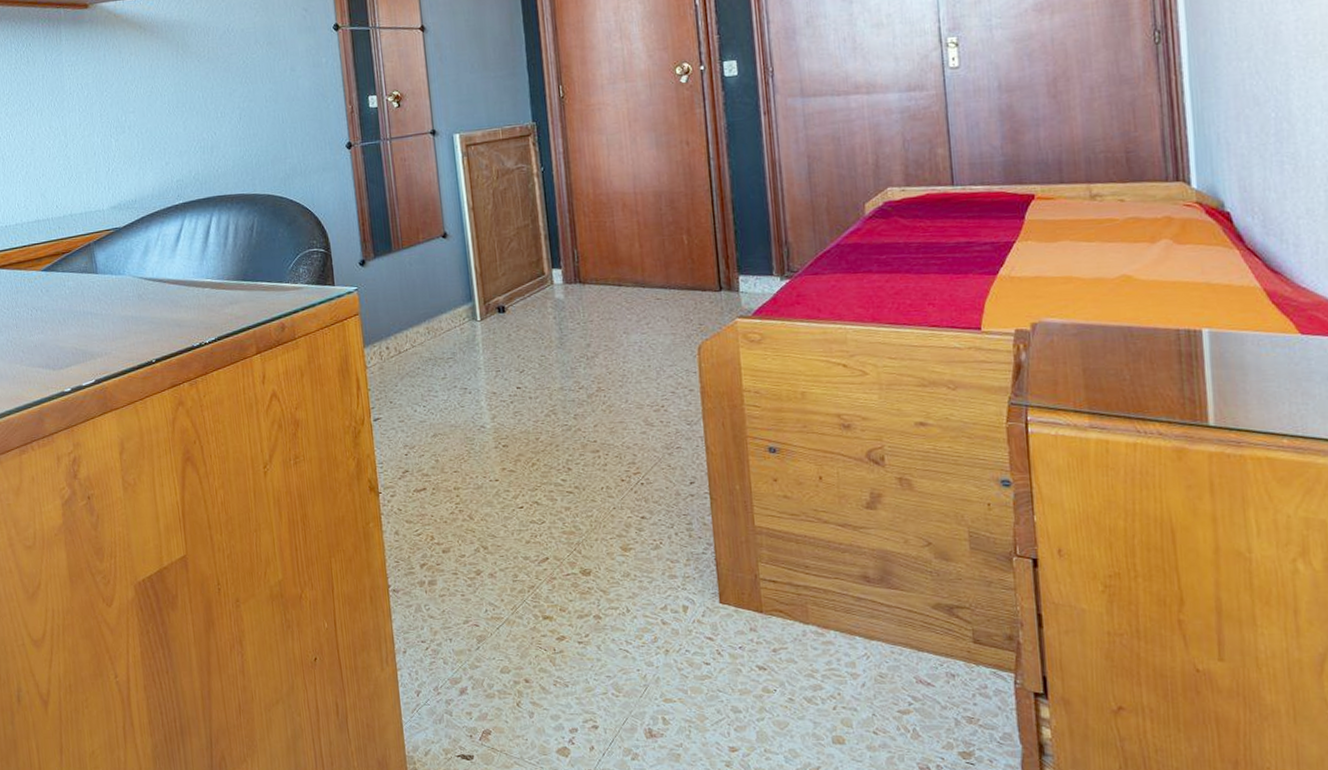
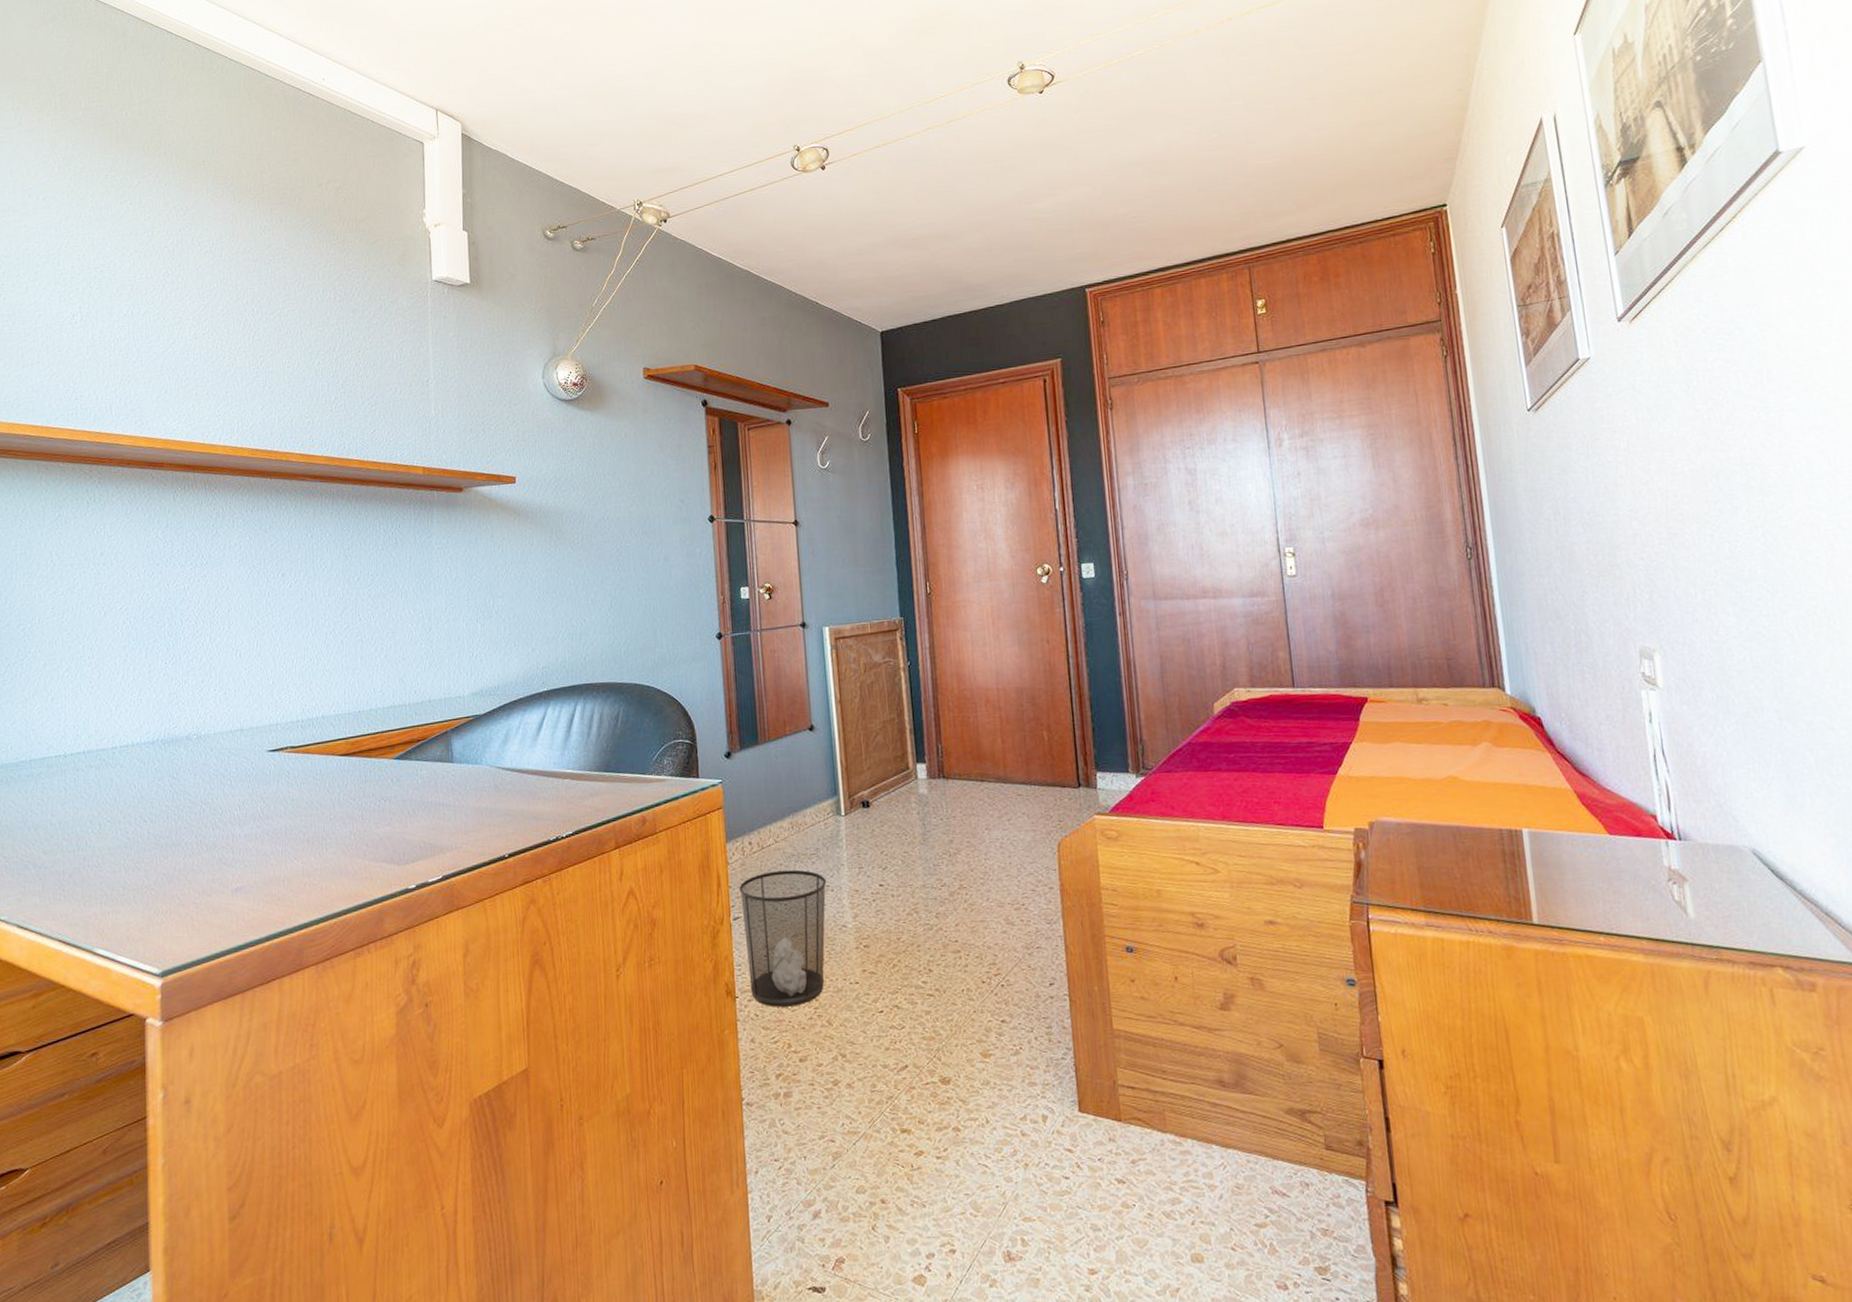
waste bin: none [378,373,465,503] -> present [739,869,827,1007]

